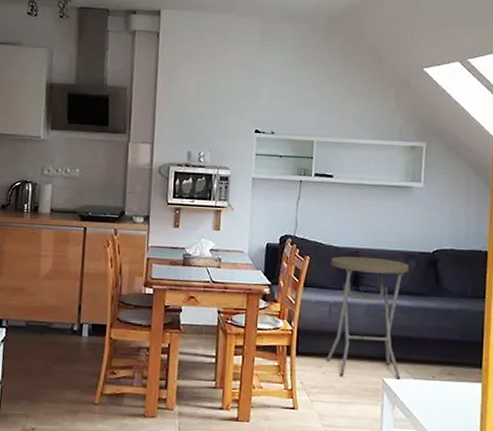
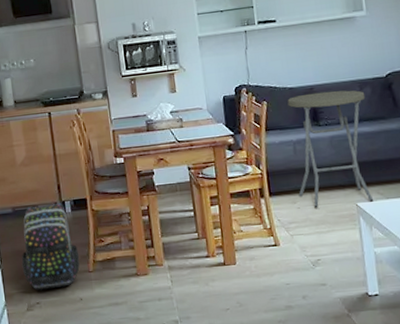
backpack: none [23,323,88,416] -> present [21,203,80,290]

